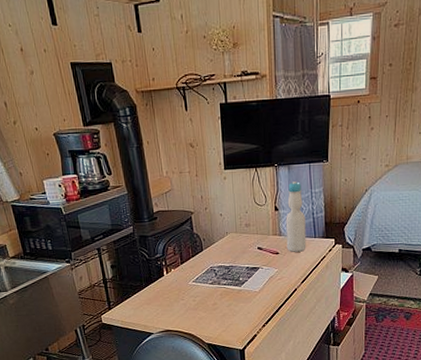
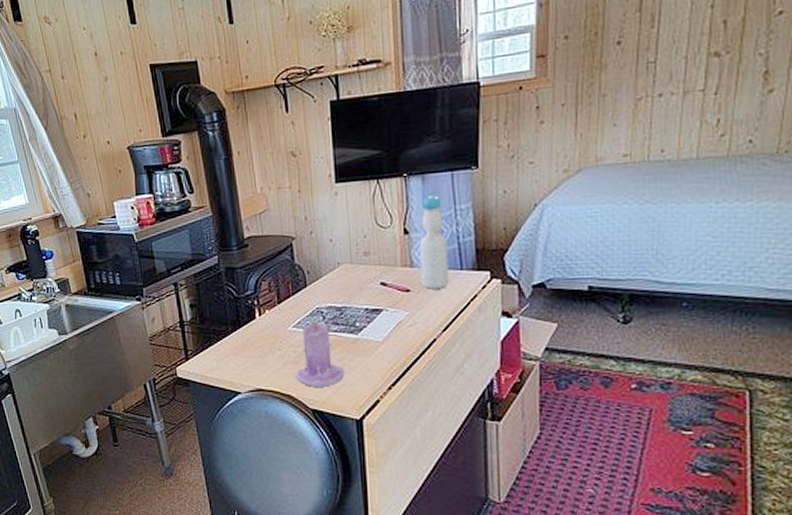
candle: none [195,275,232,328] -> present [296,318,345,388]

